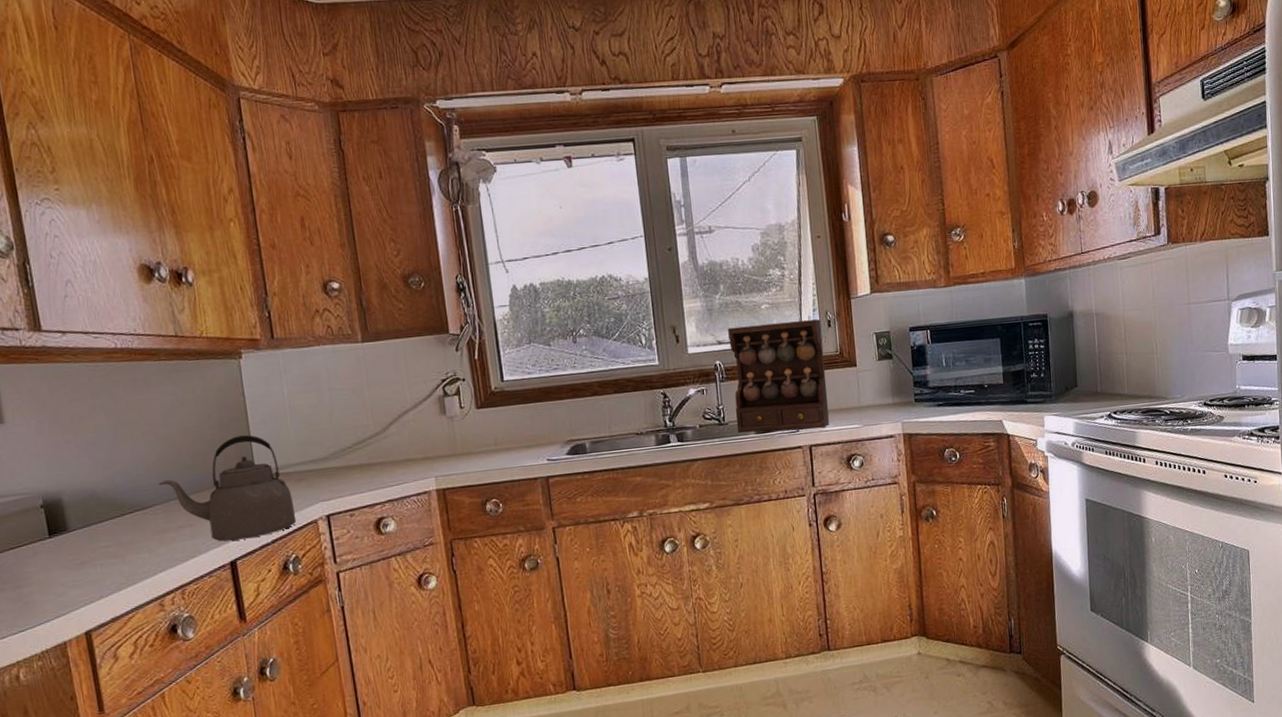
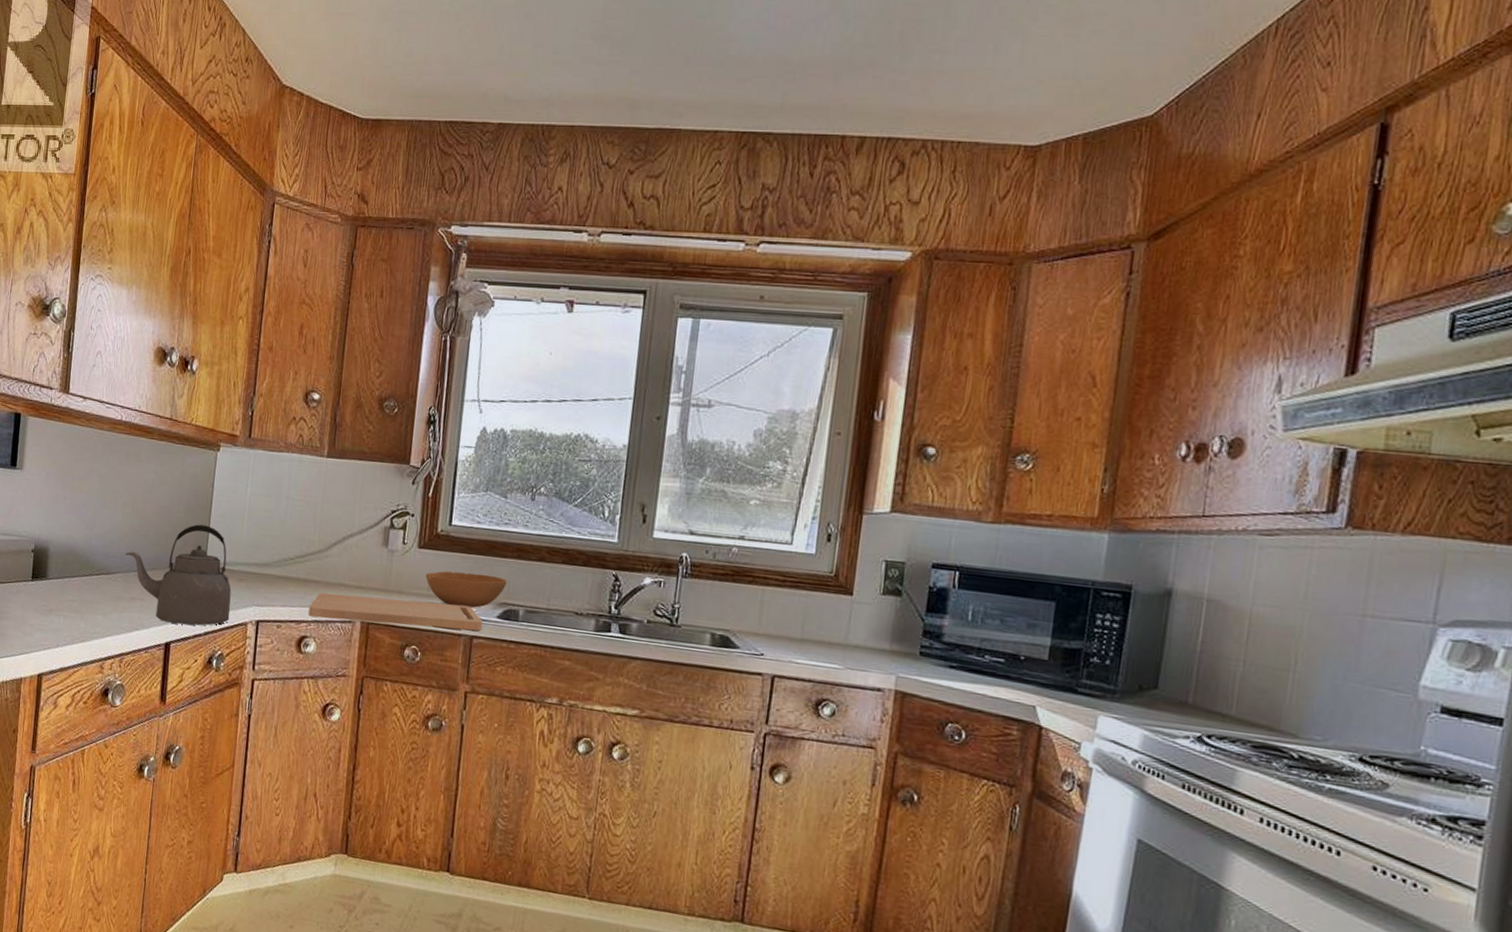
cutting board: none [379,450,555,498] -> present [308,593,483,631]
bowl: none [490,417,569,455] -> present [426,571,508,608]
spice rack: present [728,319,829,434] -> none [689,518,819,660]

